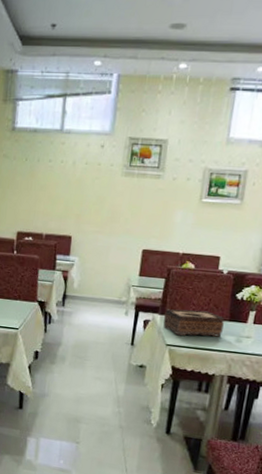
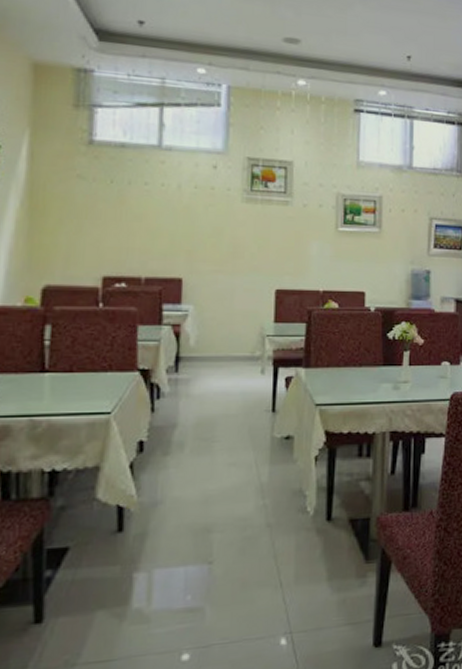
tissue box: present [163,309,225,337] -> none [308,357,378,392]

